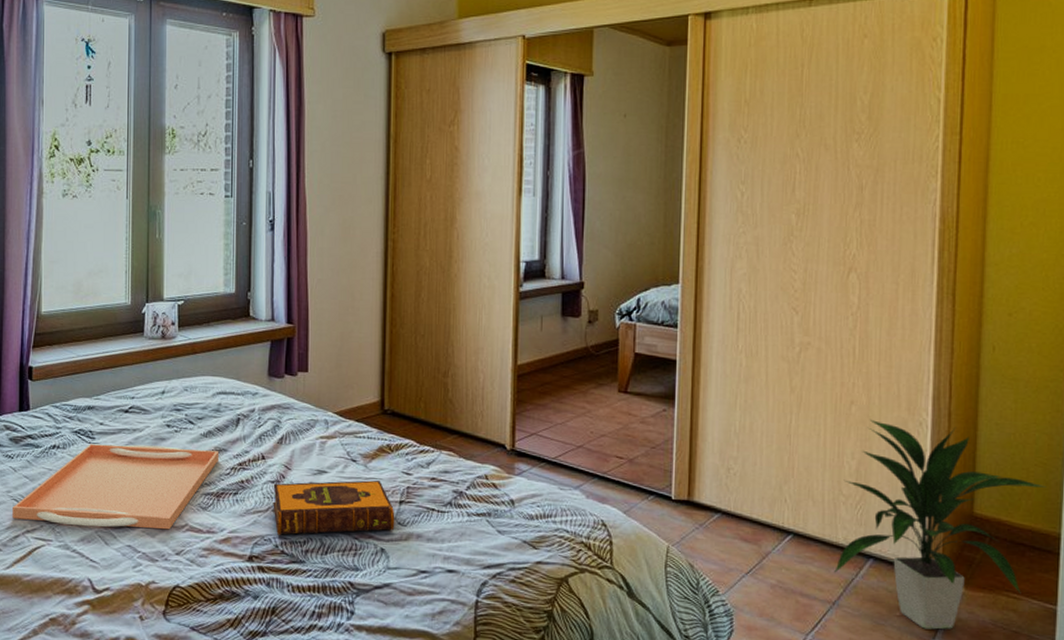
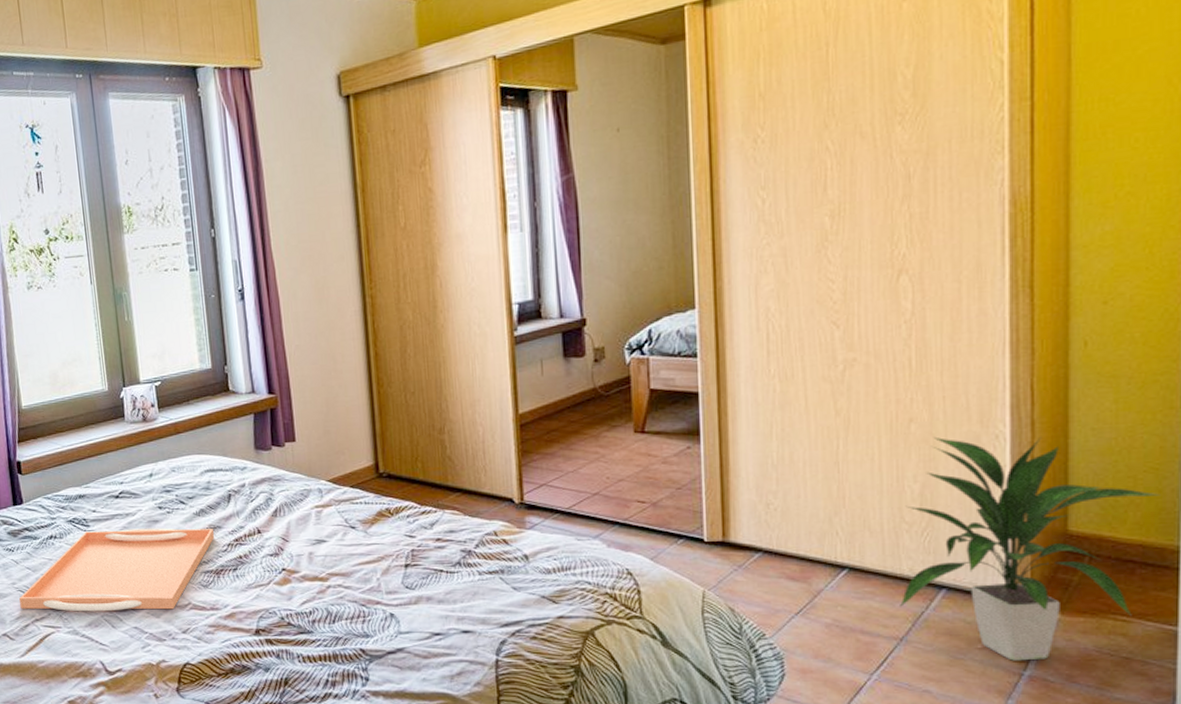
hardback book: present [273,480,395,535] -> none [272,546,403,607]

